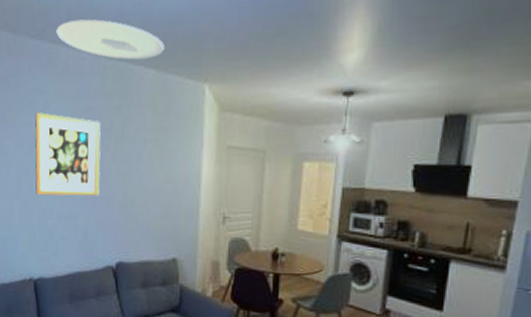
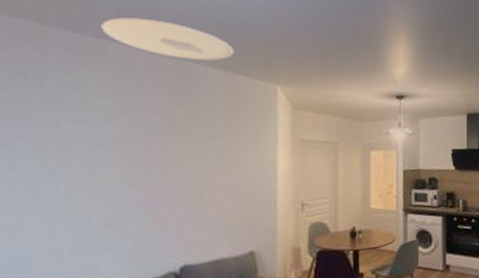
wall art: present [35,112,101,196] -> none [64,109,160,203]

